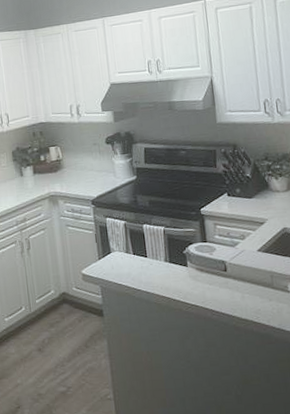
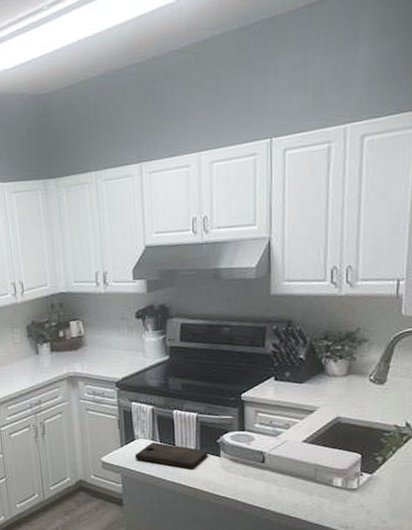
cutting board: none [111,254,177,279] -> present [134,442,209,469]

